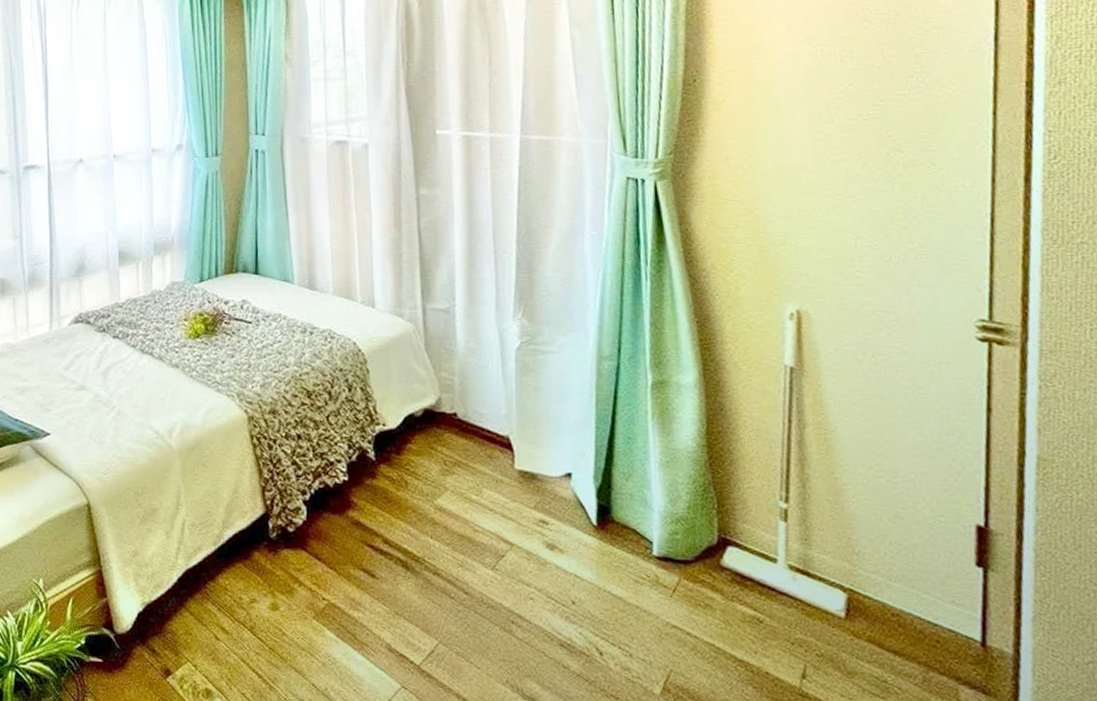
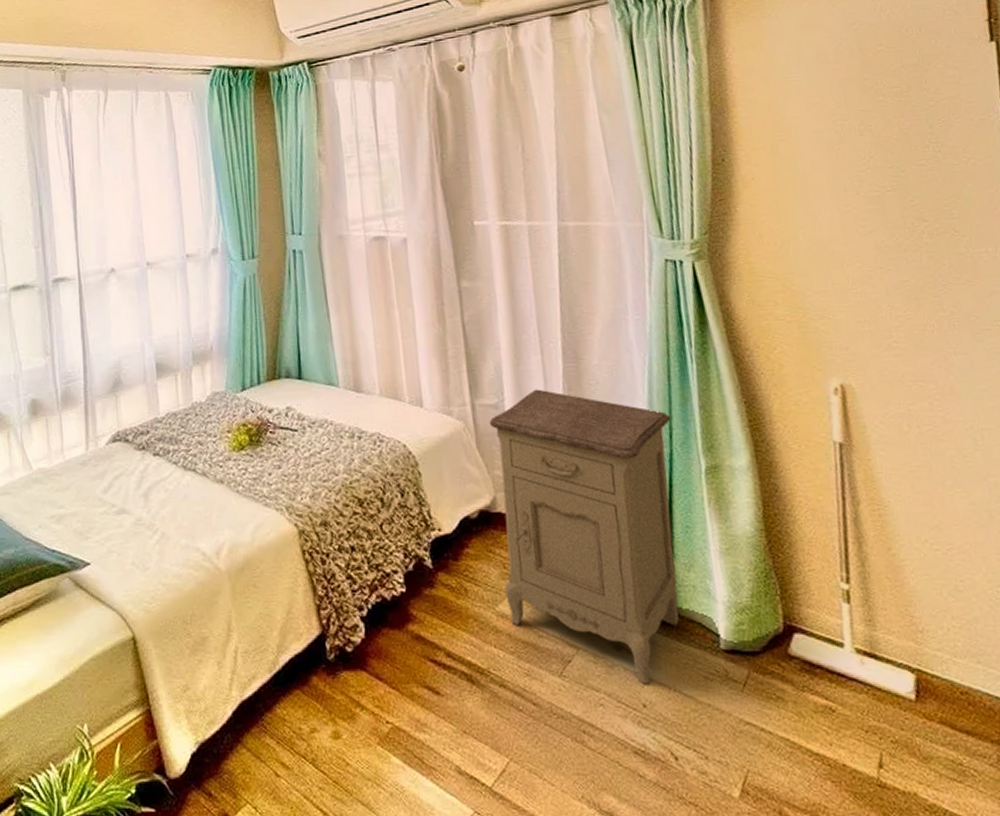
nightstand: none [439,297,621,583] -> present [489,389,679,685]

